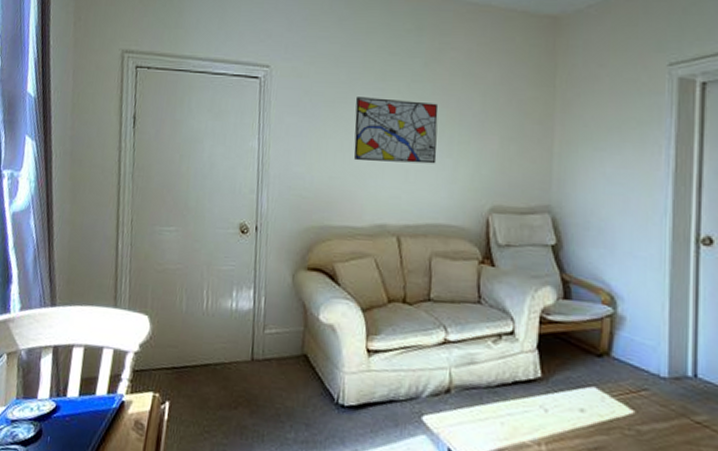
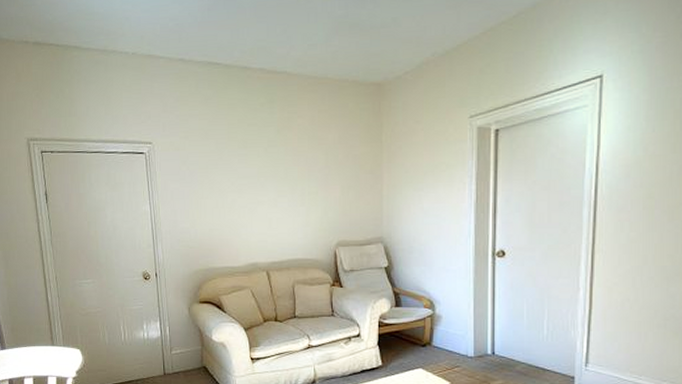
wall art: present [353,97,438,164] -> none [225,162,293,215]

